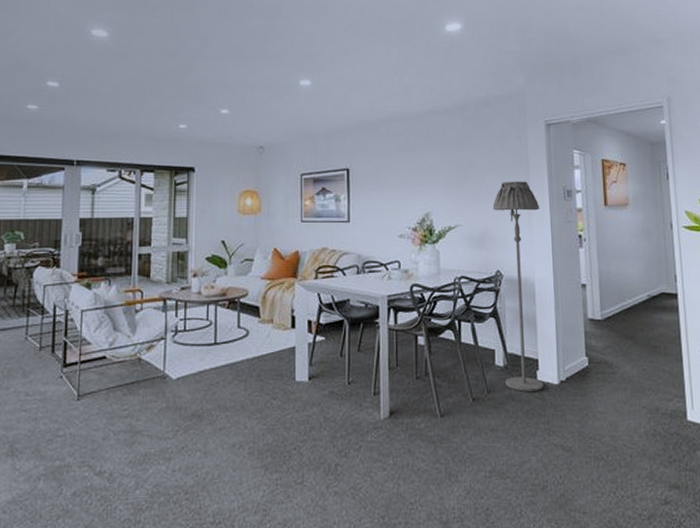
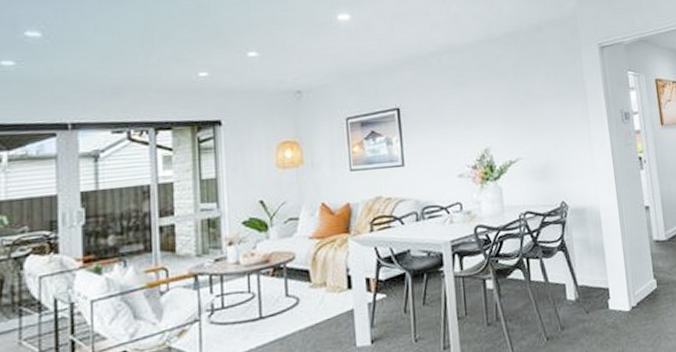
floor lamp: present [492,181,544,392] -> none [552,106,616,323]

